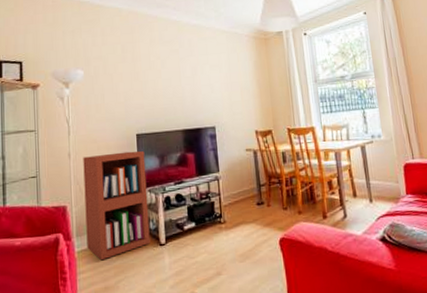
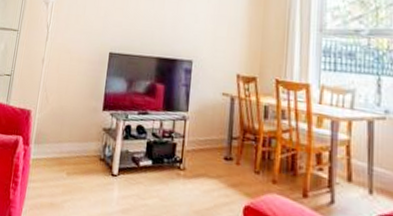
bookshelf: present [83,151,151,261] -> none [42,65,114,175]

